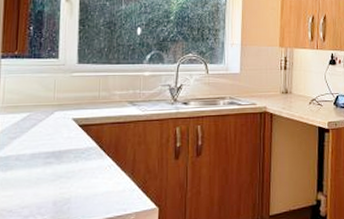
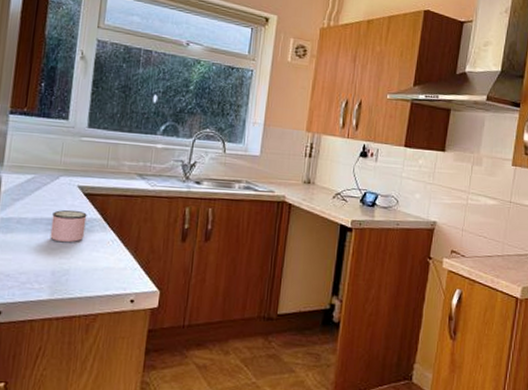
mug: none [49,141,83,174] -> present [50,209,87,243]

